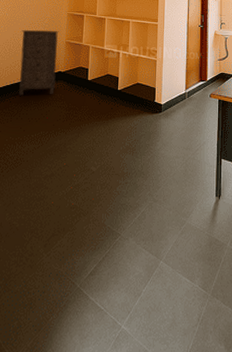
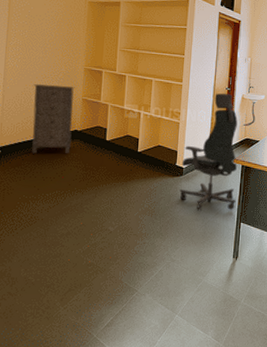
office chair: none [159,30,215,148] -> present [179,93,238,211]

